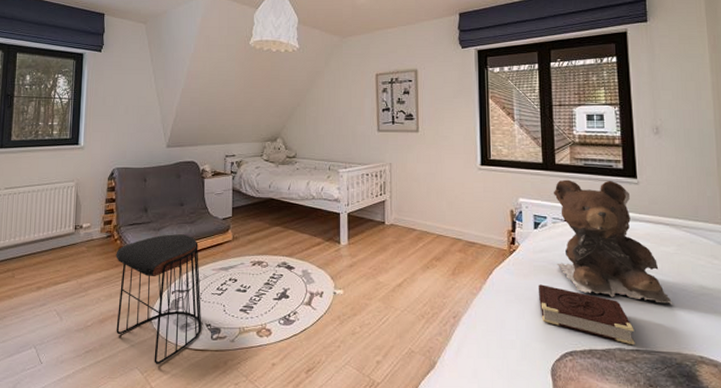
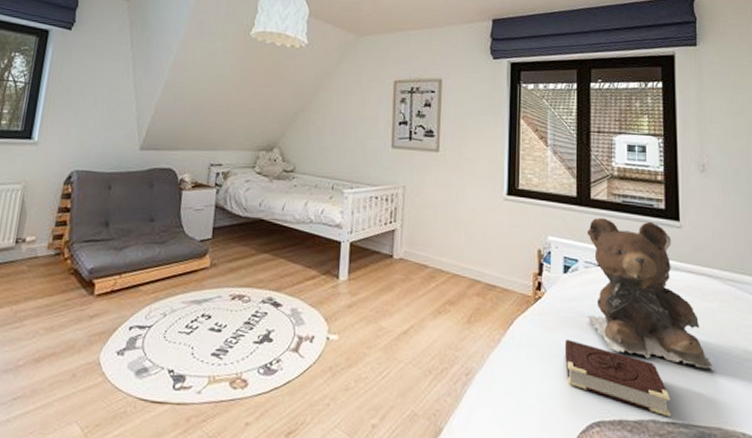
stool: present [116,234,202,365] -> none [54,255,168,420]

